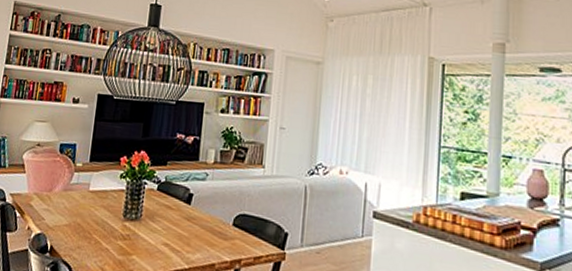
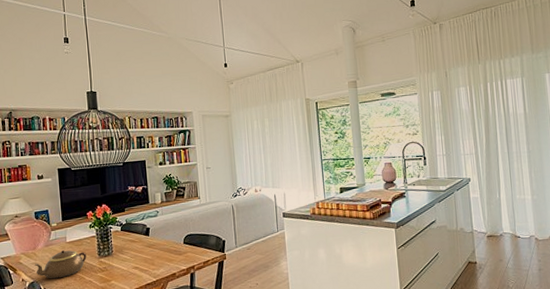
teapot: none [45,200,109,237] -> present [34,250,87,279]

